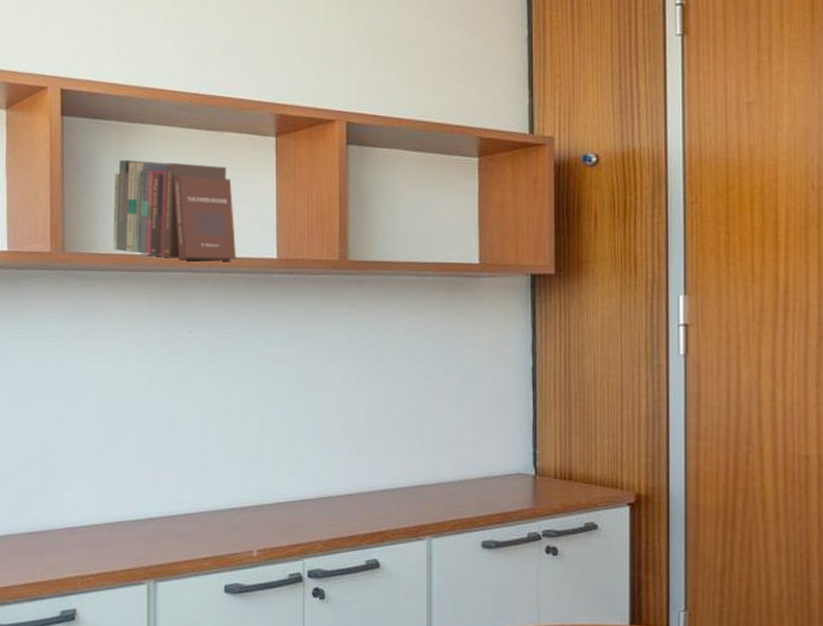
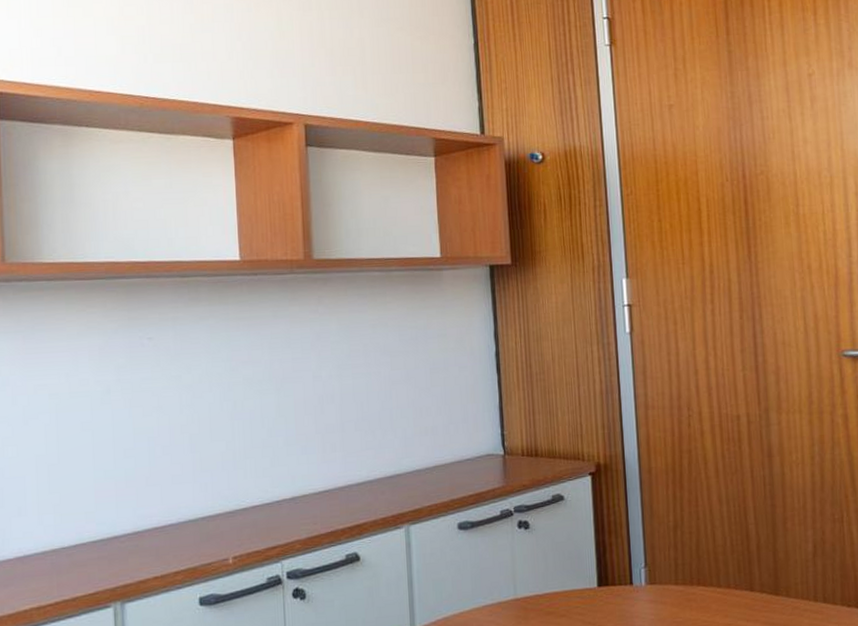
books: present [113,159,237,261] -> none [59,164,198,267]

